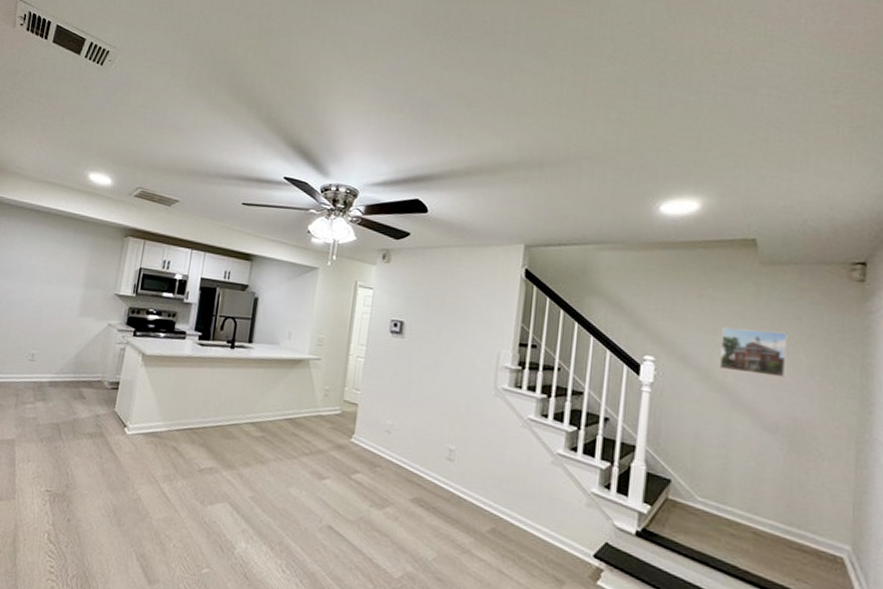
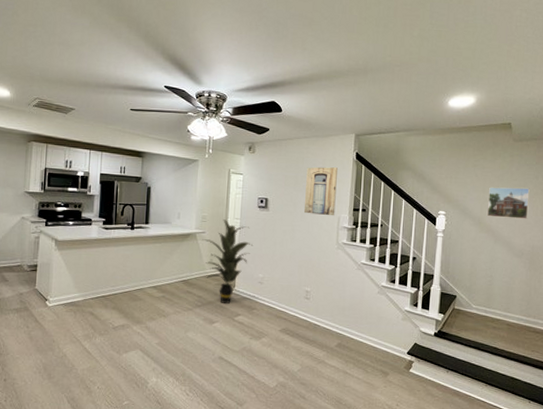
indoor plant: none [316,344,382,455] -> present [202,219,254,304]
wall art: none [451,284,499,352] -> present [304,167,338,216]

